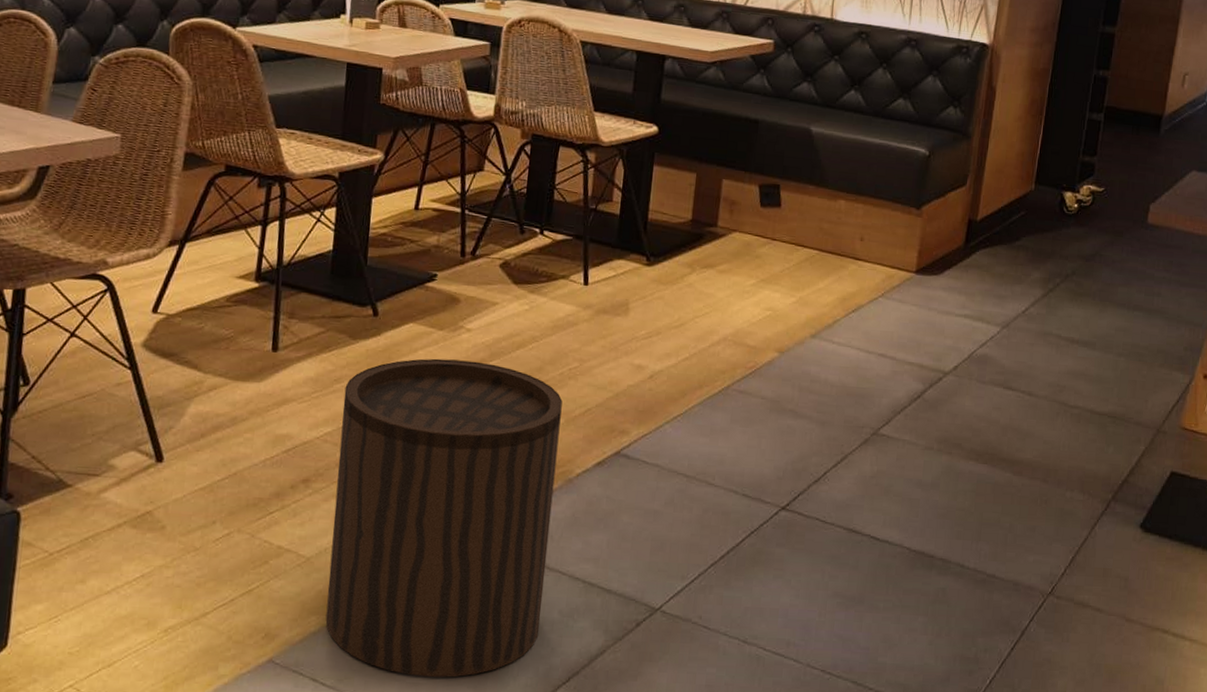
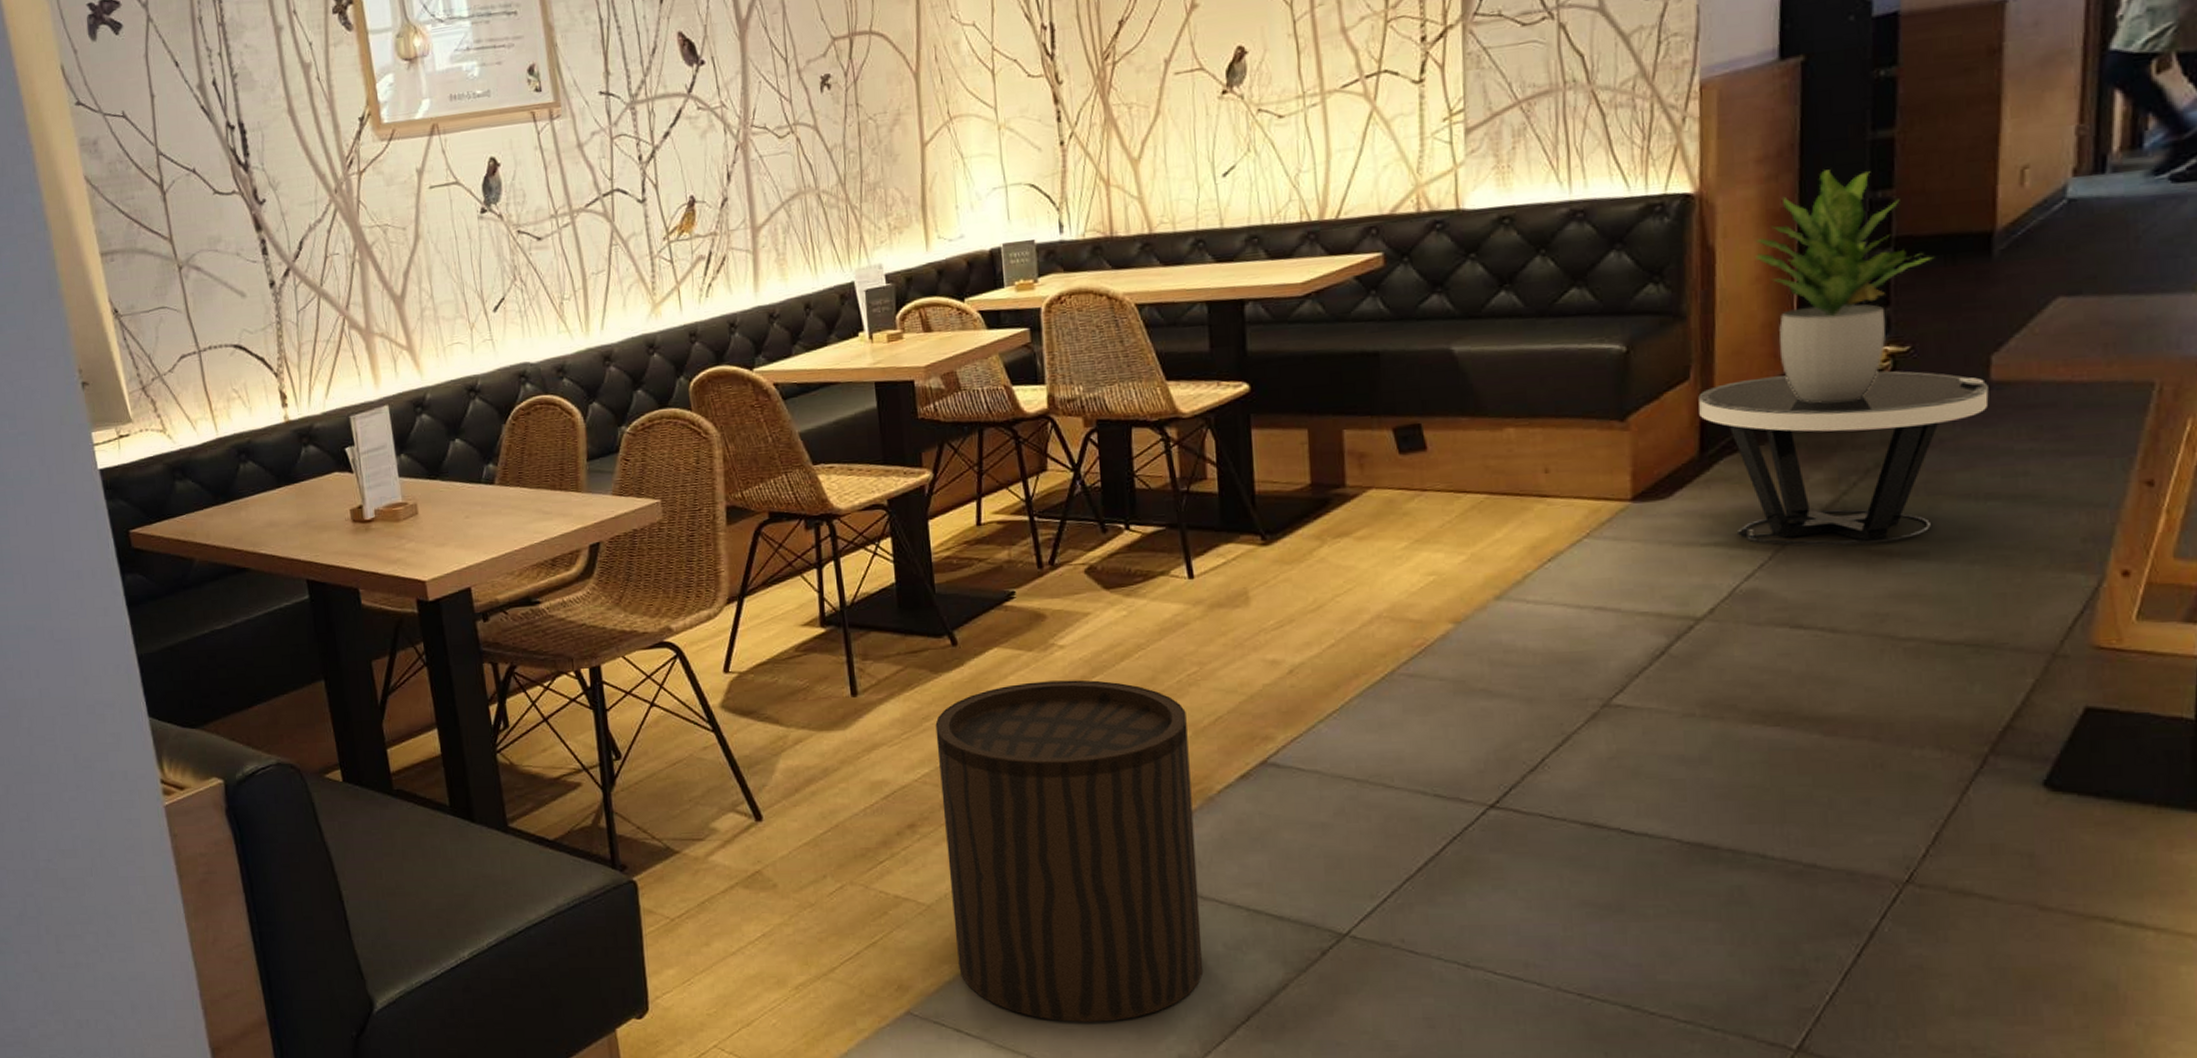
side table: none [969,193,1146,332] -> present [1698,370,1989,546]
potted plant: none [1020,47,1126,222] -> present [1755,169,1933,403]

